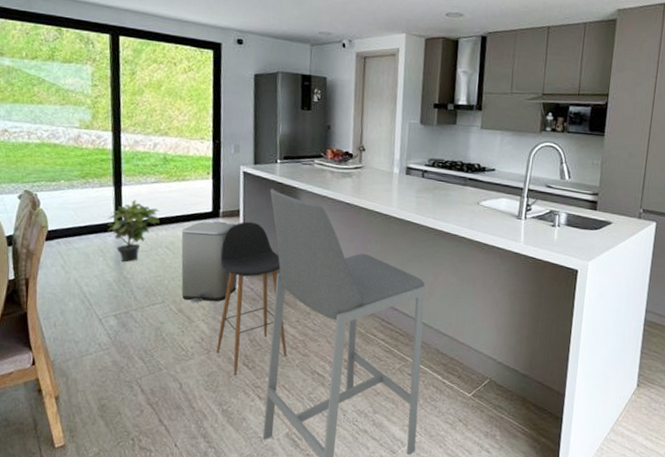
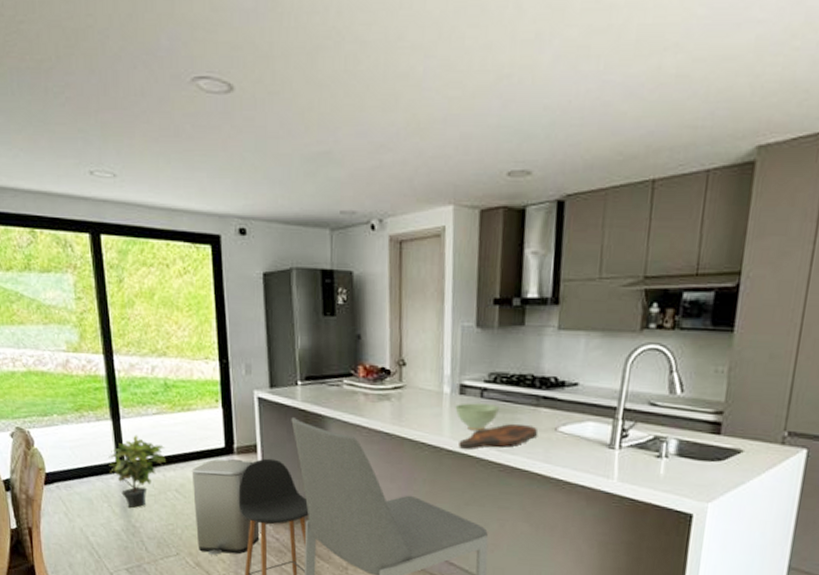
bowl: none [402,181,436,204] -> present [455,403,499,431]
cutting board: none [404,198,465,218] -> present [459,423,539,450]

